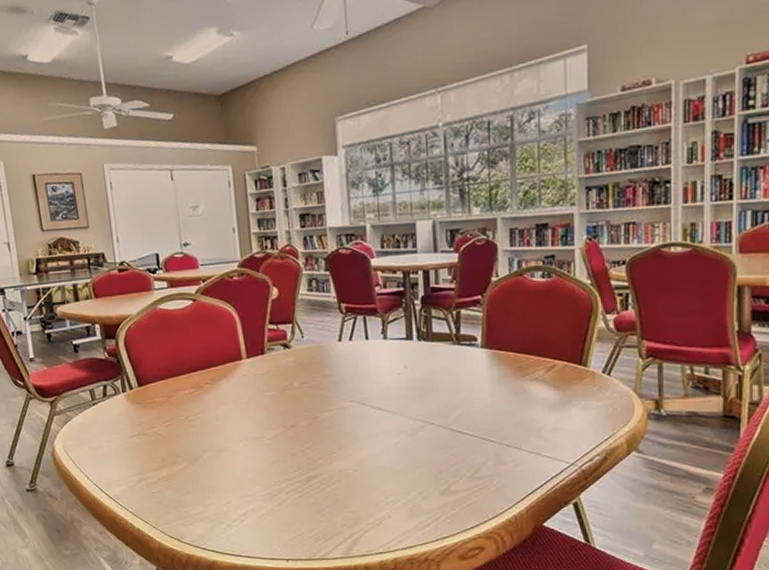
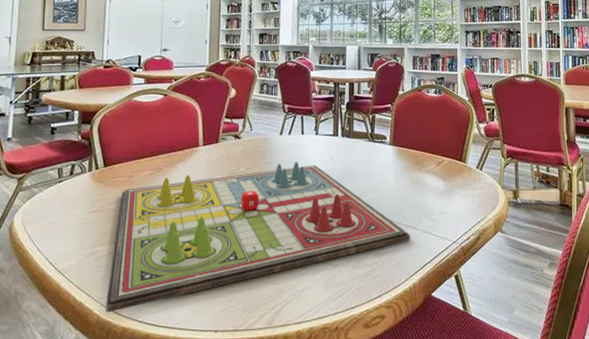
gameboard: none [162,372,513,540] -> present [106,161,410,313]

